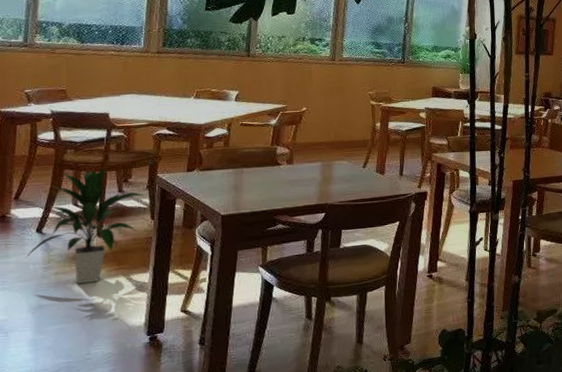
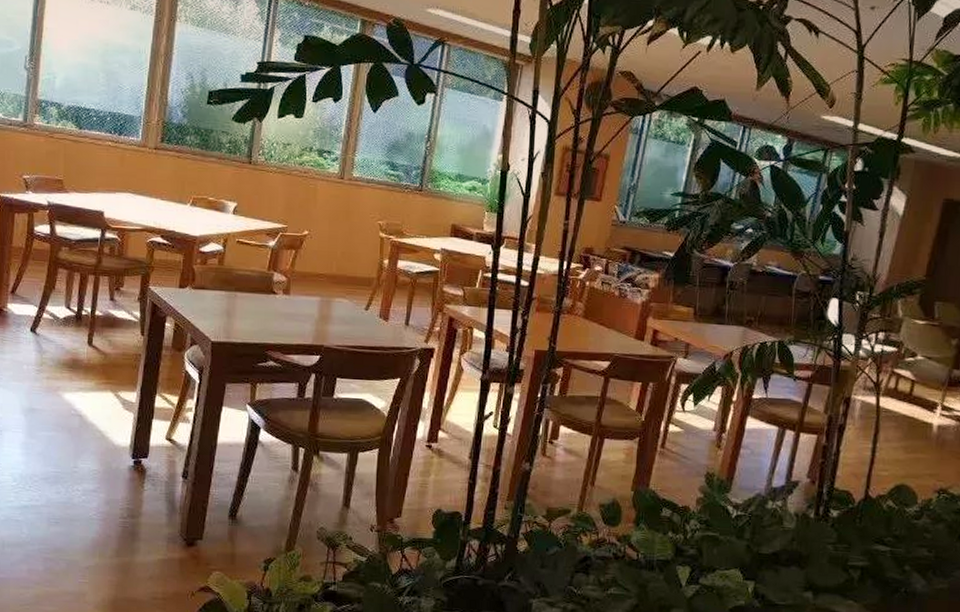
indoor plant: present [26,167,144,284] -> none [20,271,135,393]

